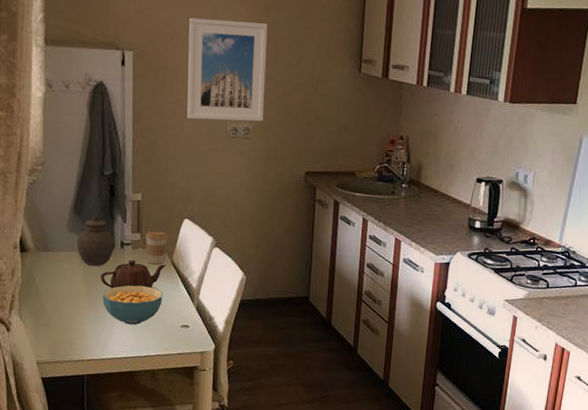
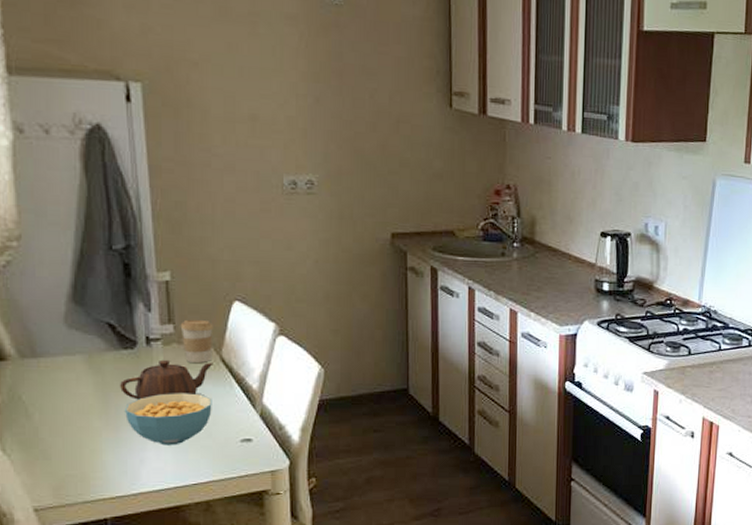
jar: present [76,216,115,267] -> none [80,306,137,373]
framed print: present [186,17,268,122] -> none [219,38,331,173]

